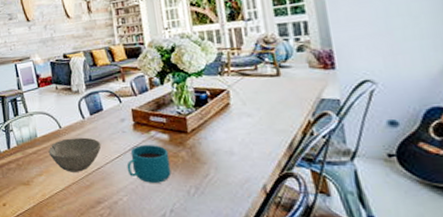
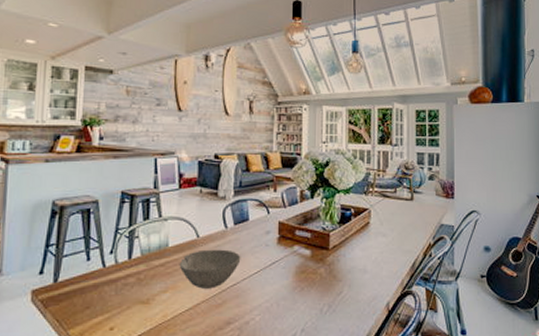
cup: present [127,144,171,183] -> none [264,259,308,301]

